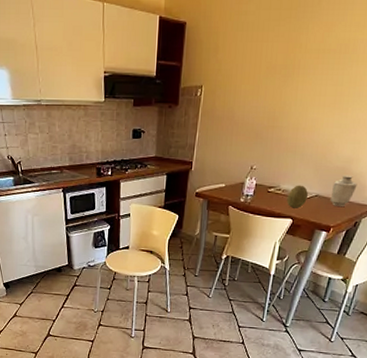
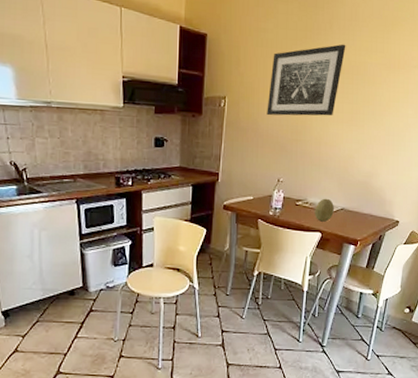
wall art: none [243,20,335,103] -> present [267,44,346,116]
vase: present [330,175,358,208] -> none [355,189,379,221]

